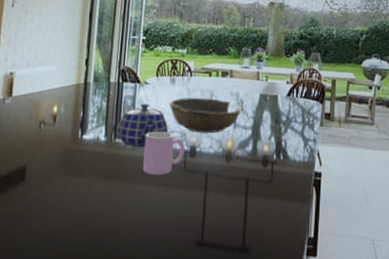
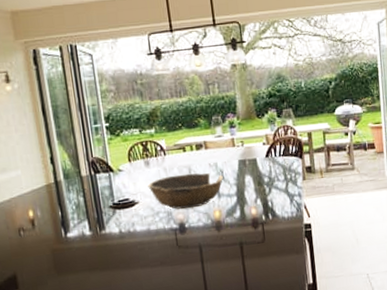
teapot: present [116,103,169,148] -> none [100,190,154,236]
cup: present [143,131,185,175] -> none [130,214,174,258]

